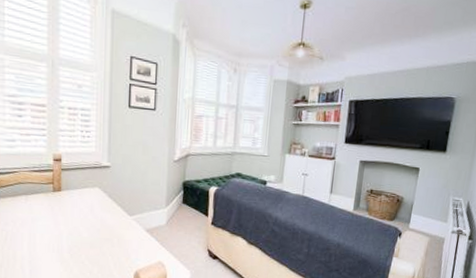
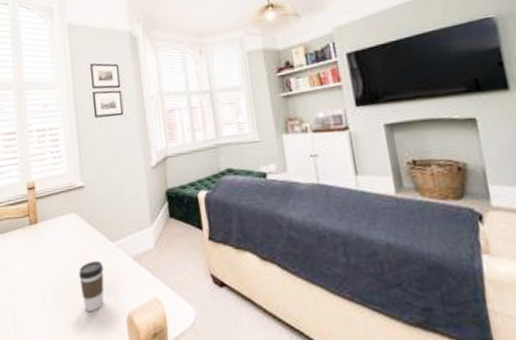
coffee cup: none [96,228,119,266] -> present [79,260,104,311]

